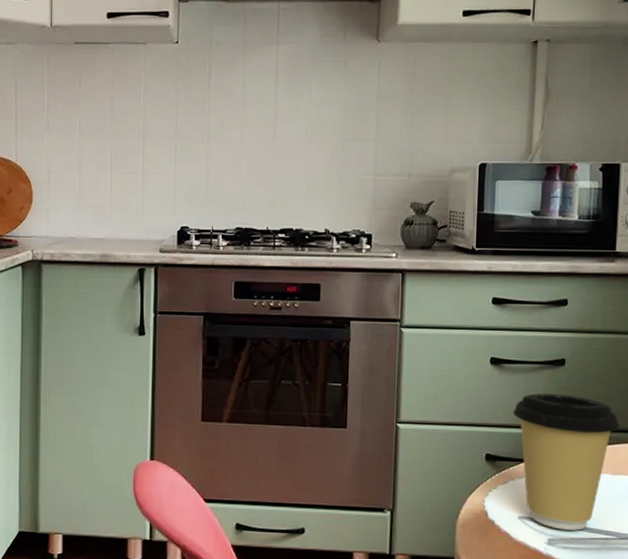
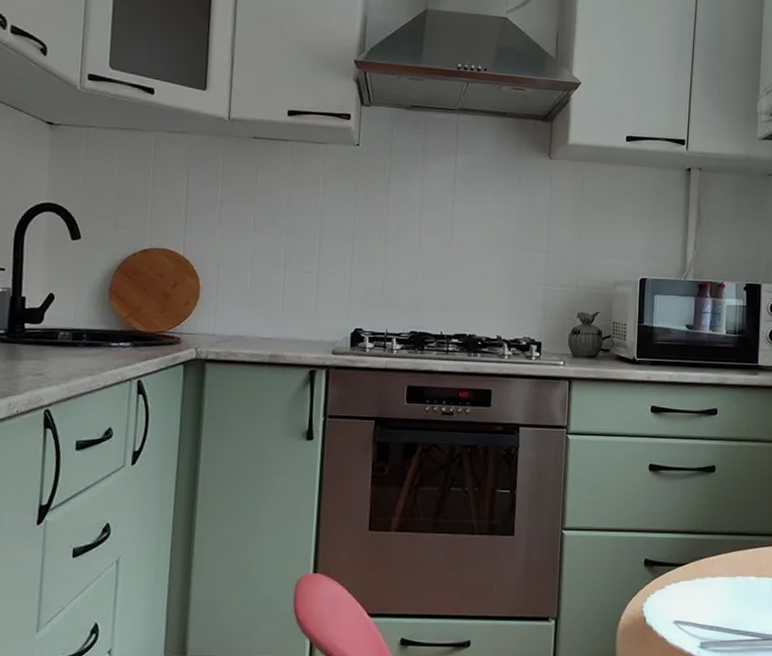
coffee cup: present [513,393,620,530] -> none [669,499,763,633]

